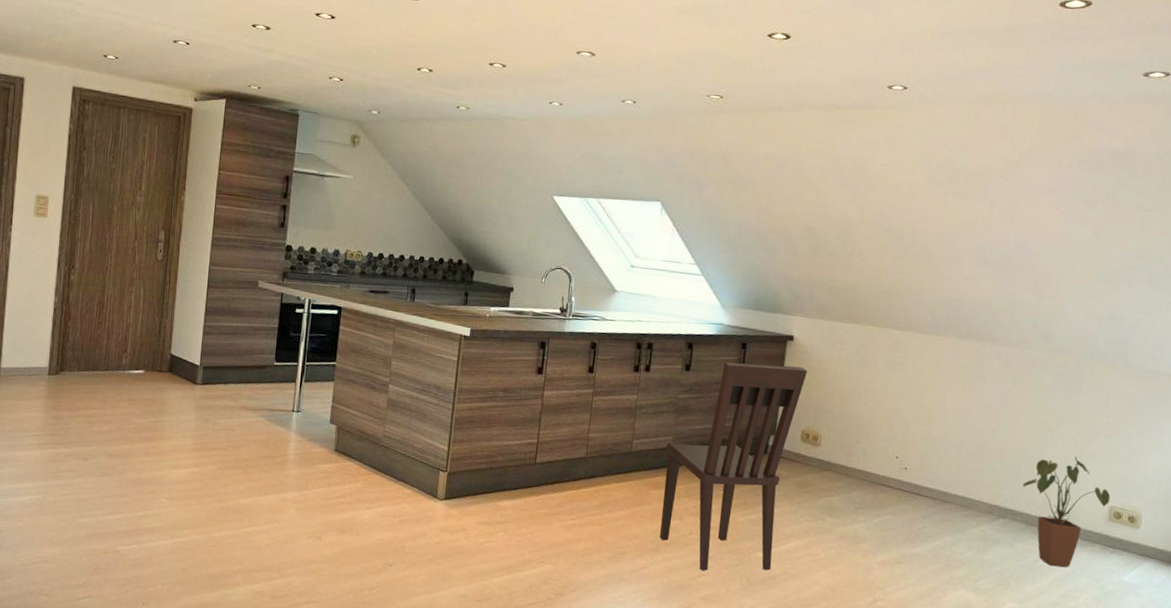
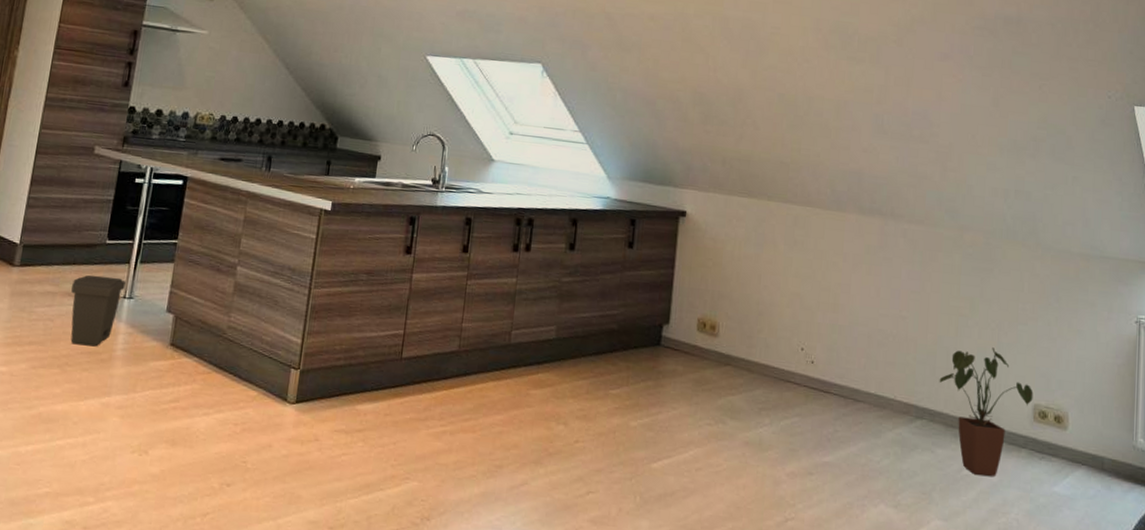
trash can: none [246,391,293,452] -> present [70,274,126,347]
dining chair: present [660,361,807,571] -> none [542,240,702,486]

